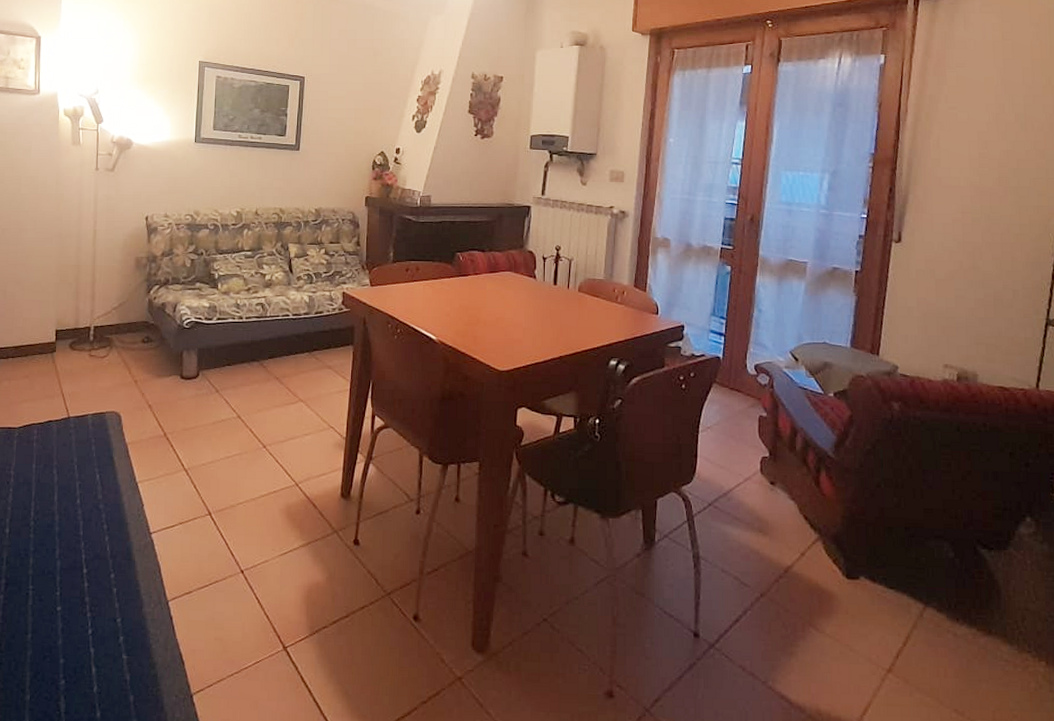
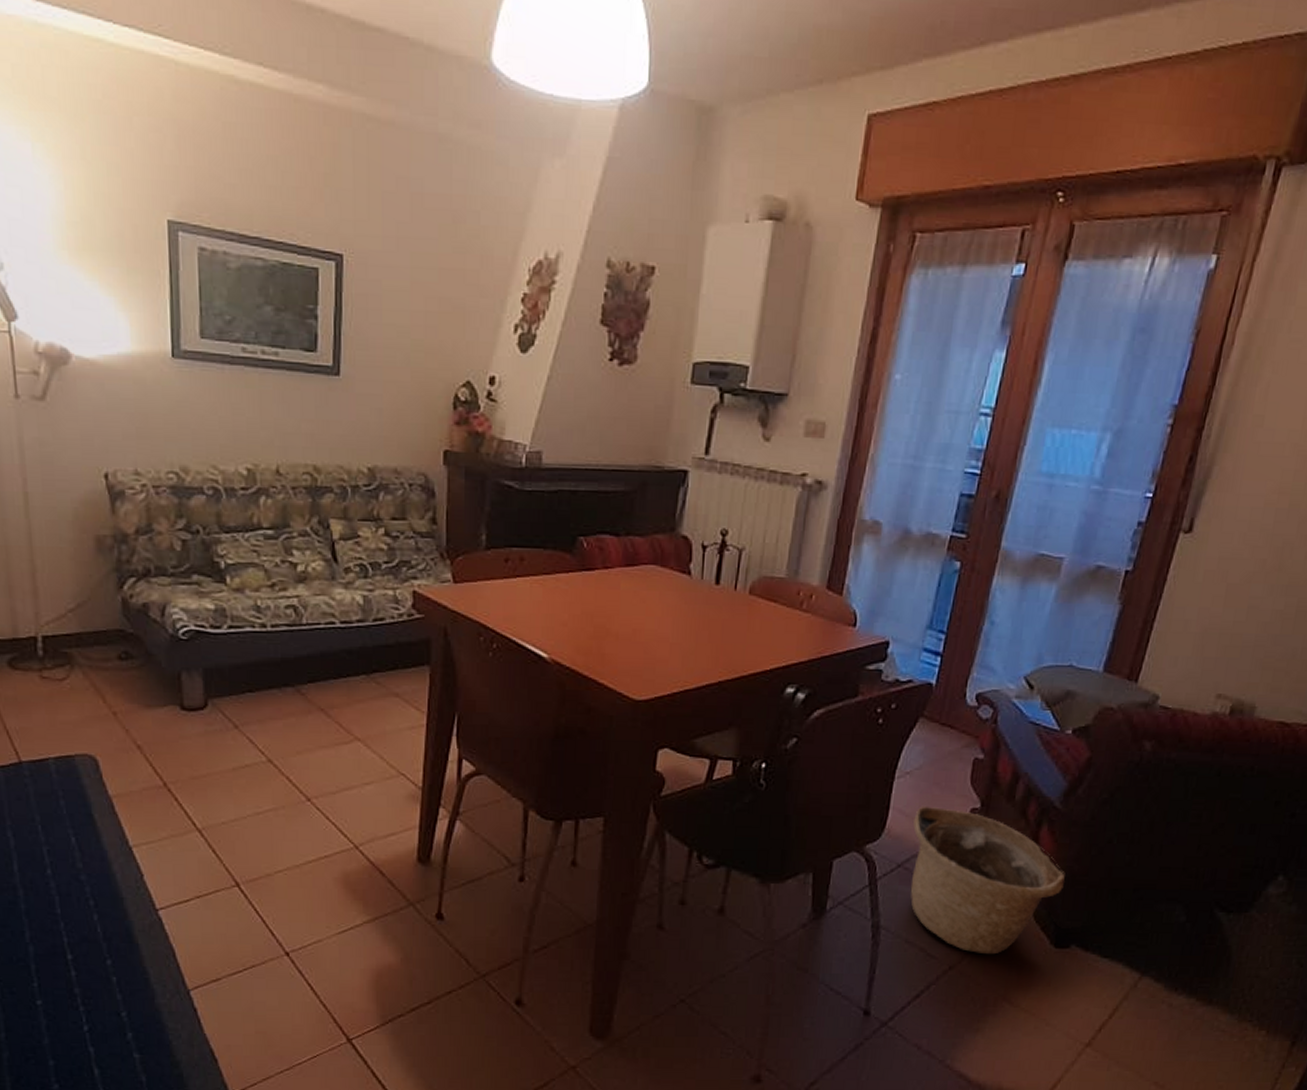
basket: none [718,454,846,584] -> present [910,806,1065,955]

